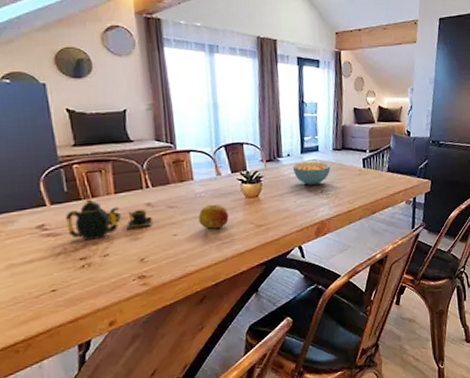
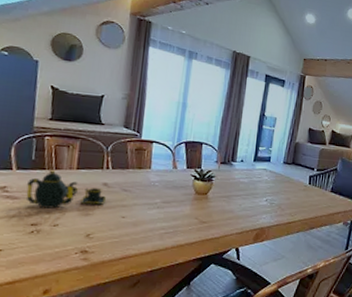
fruit: present [198,204,229,229] -> none [148,194,177,218]
cereal bowl: present [292,161,331,185] -> none [243,169,279,192]

